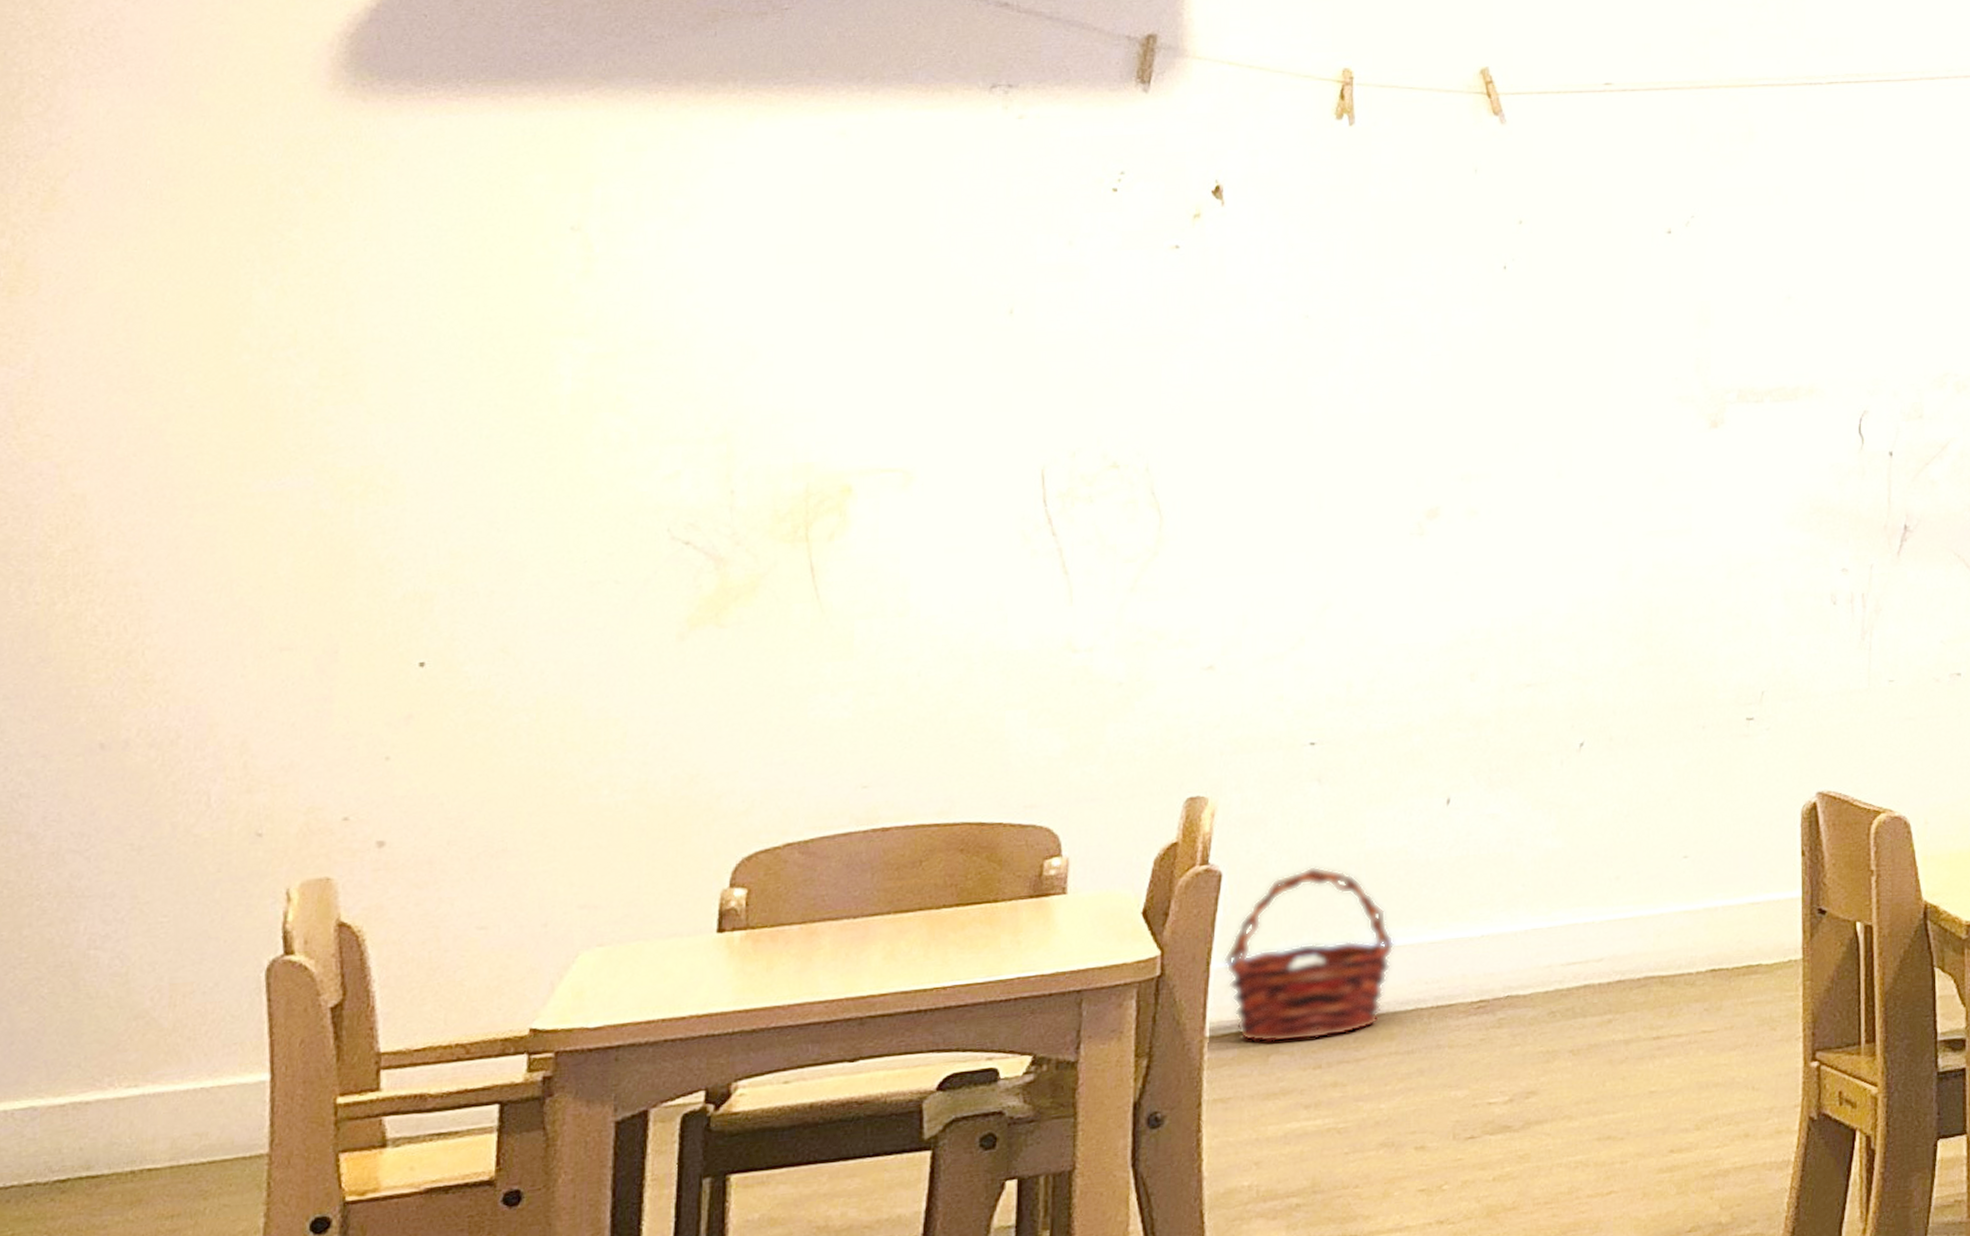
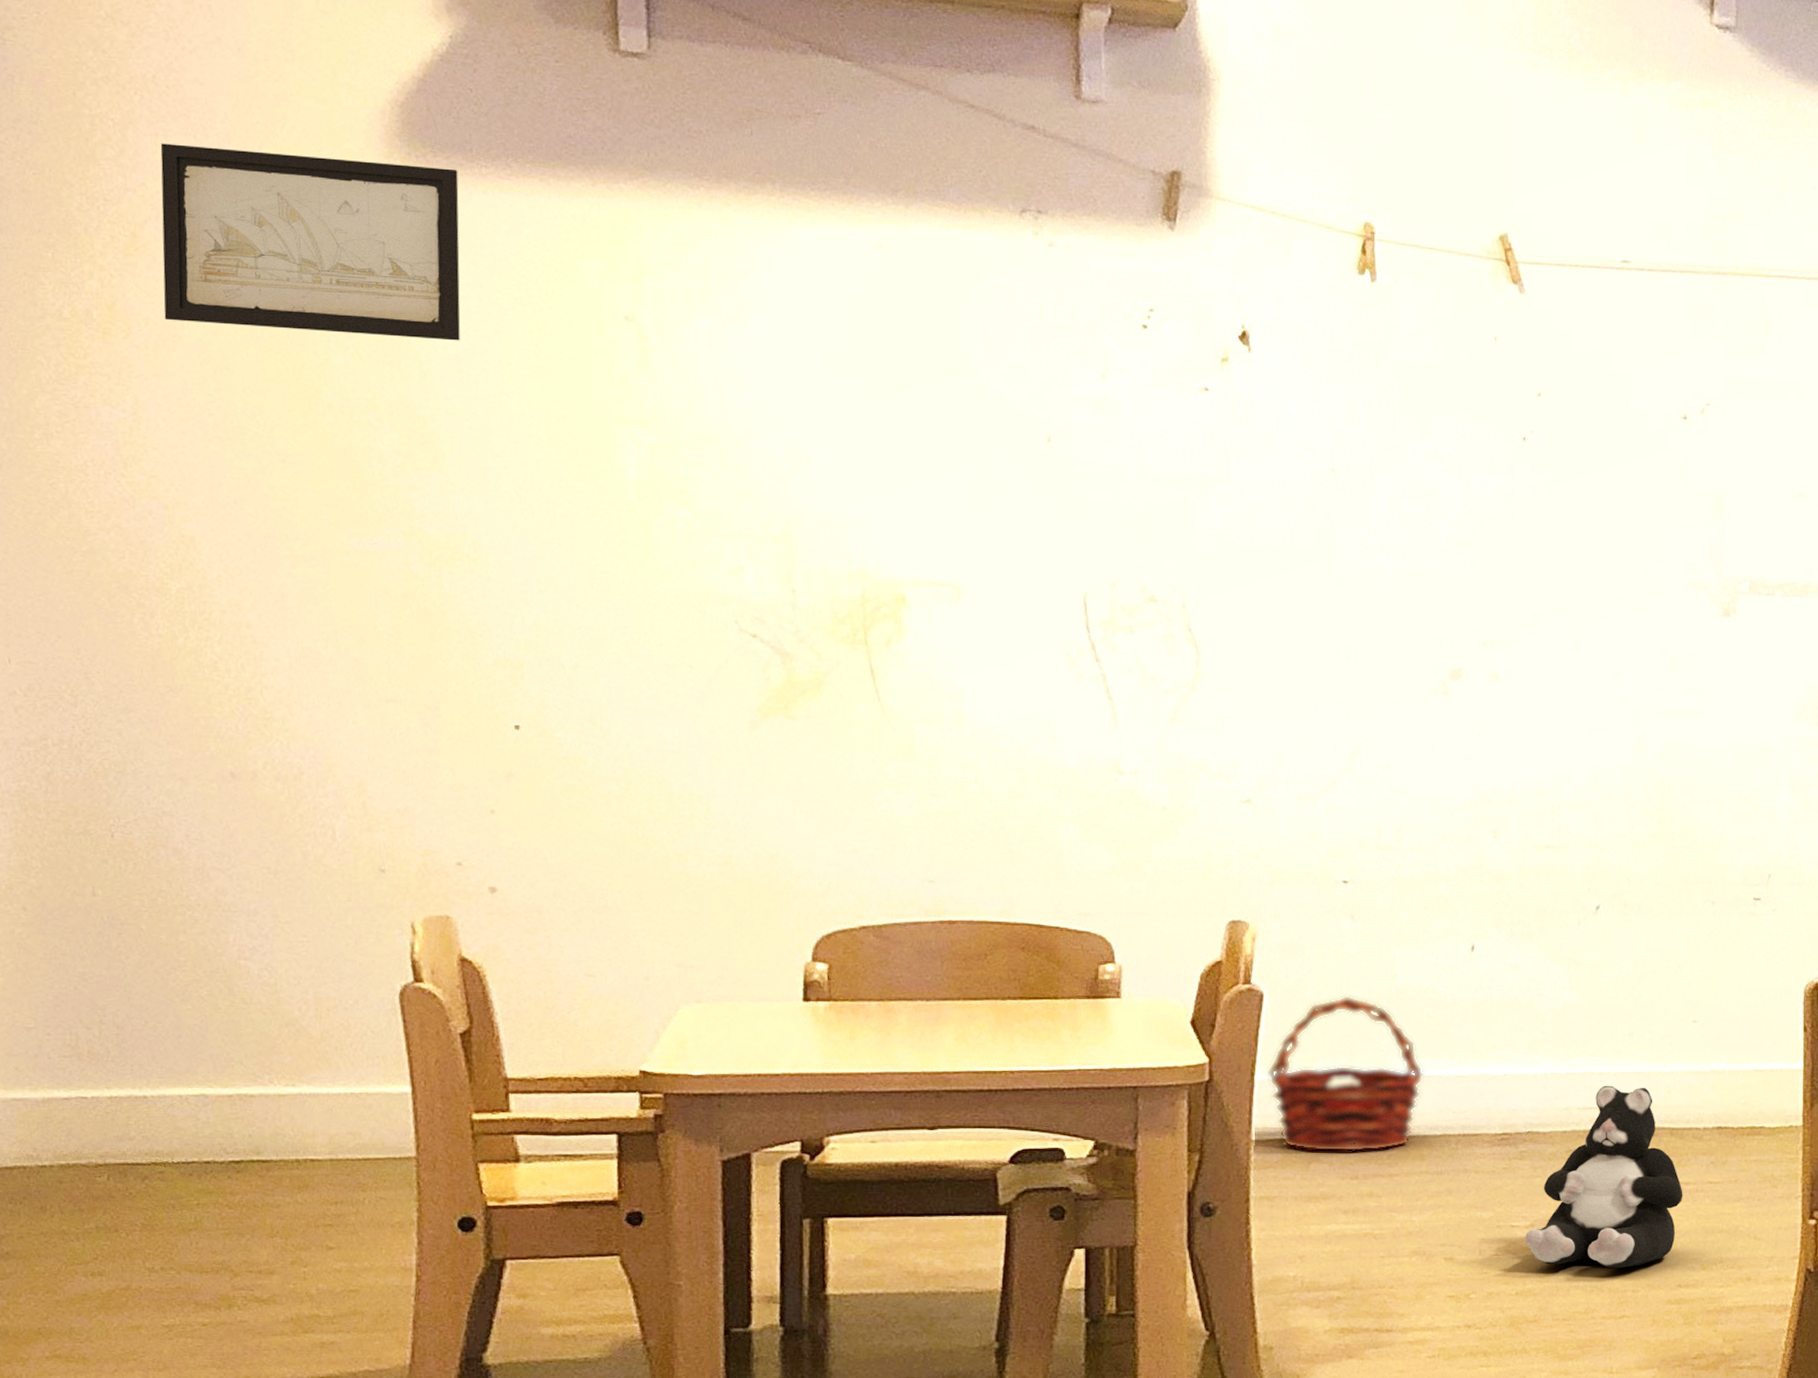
wall art: none [77,94,405,273] -> present [160,143,461,341]
plush toy: none [1503,935,1675,1143] -> present [1525,1085,1683,1269]

